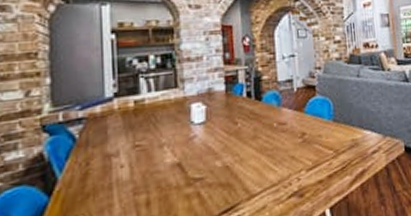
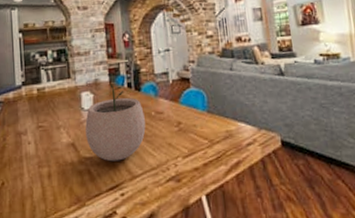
plant pot: none [195,92,266,181] -> present [85,83,146,162]

